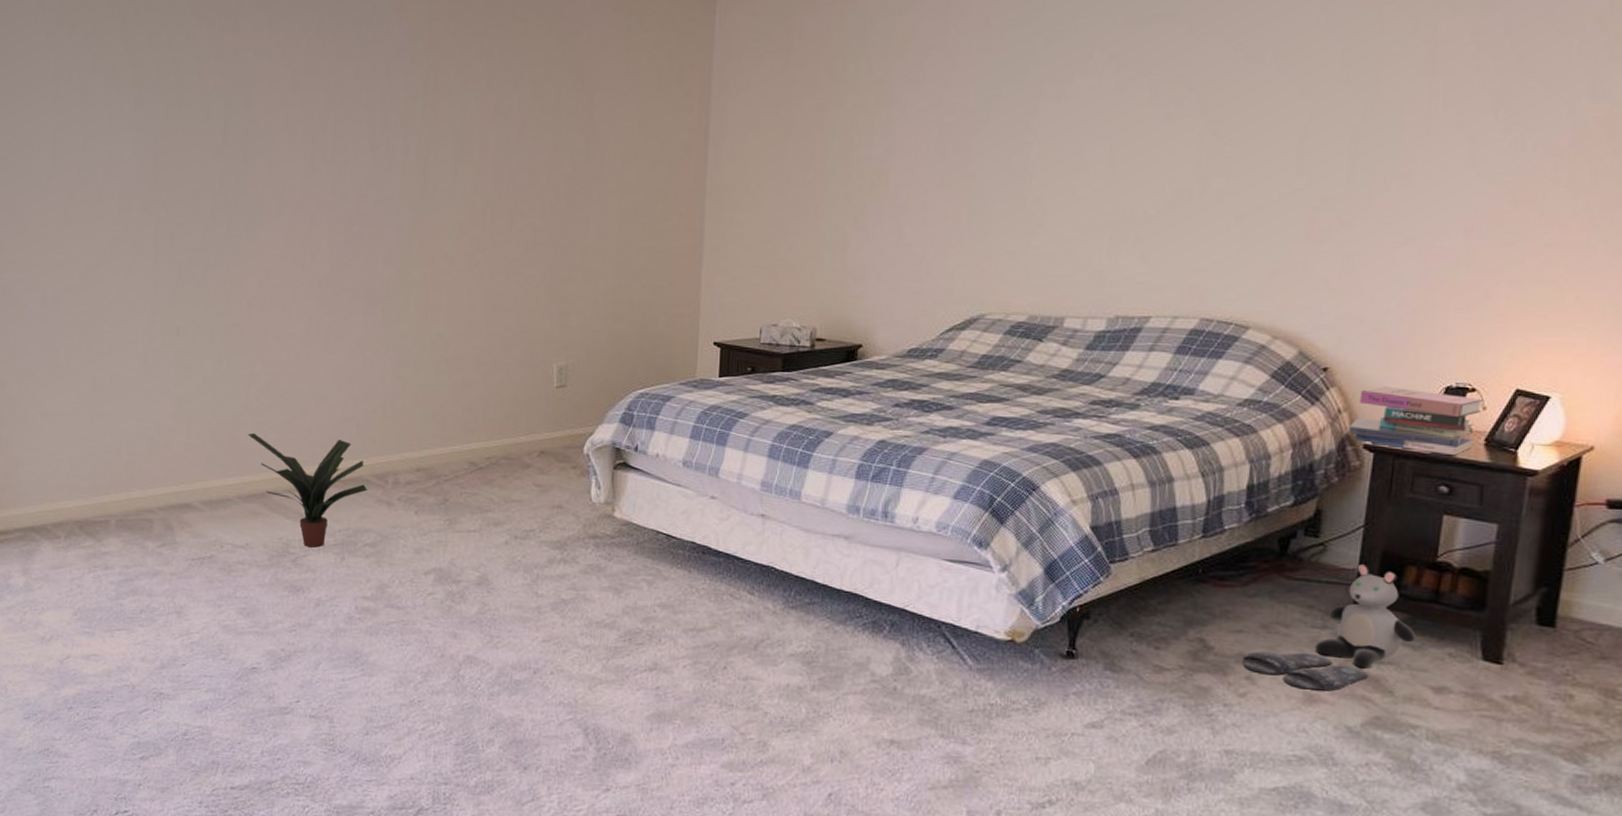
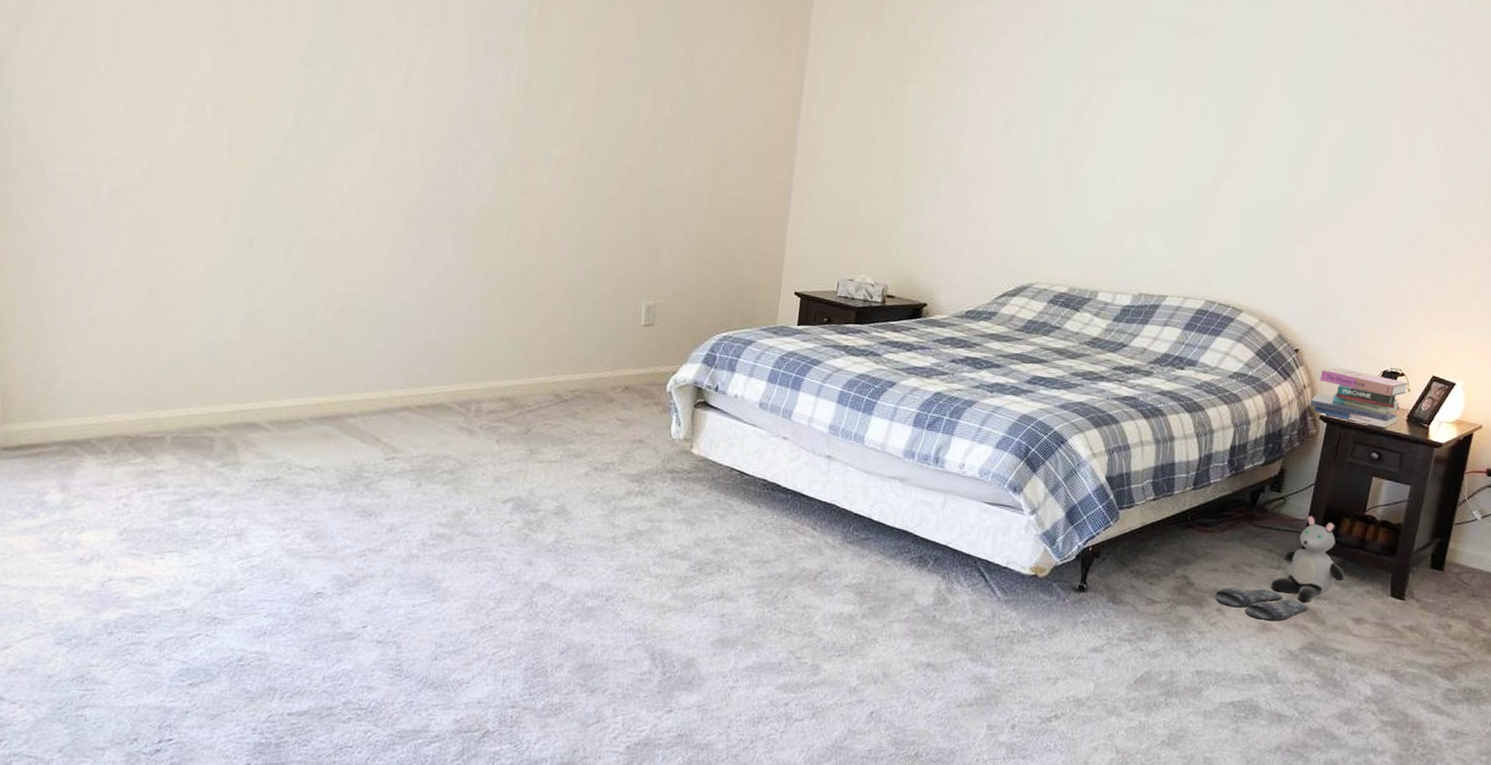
potted plant: present [247,432,368,548] -> none [323,353,449,473]

